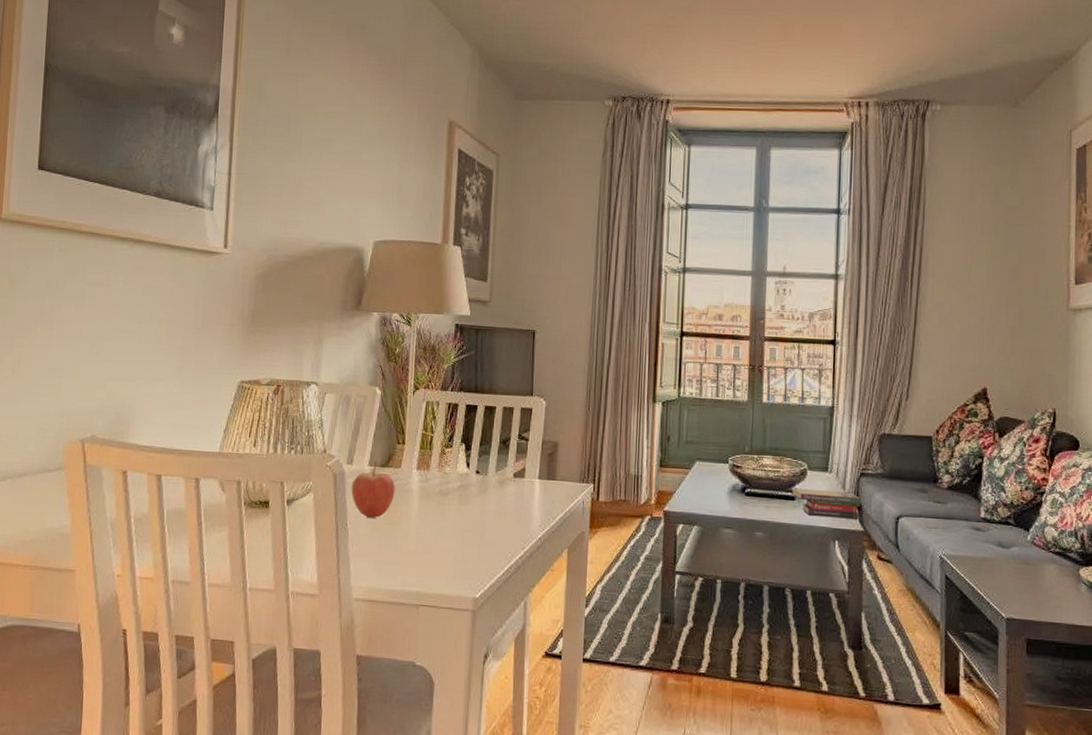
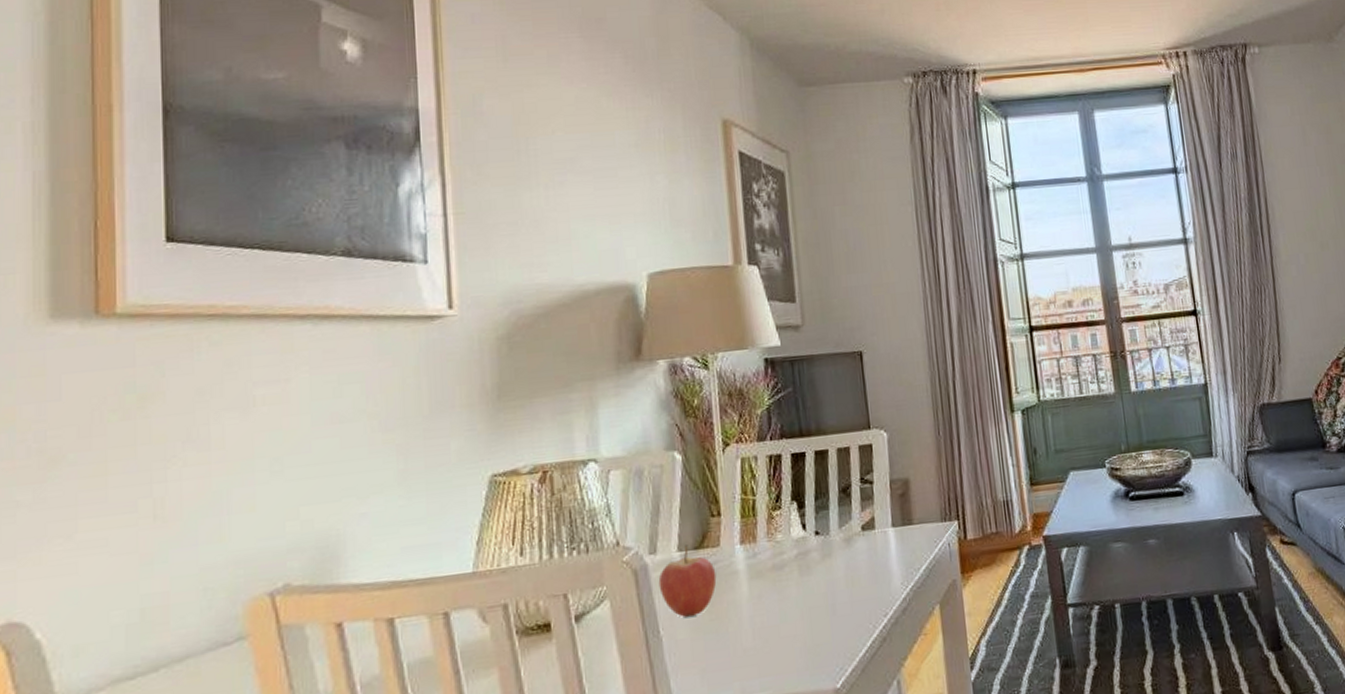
books: present [792,488,862,519] -> none [1179,475,1254,510]

